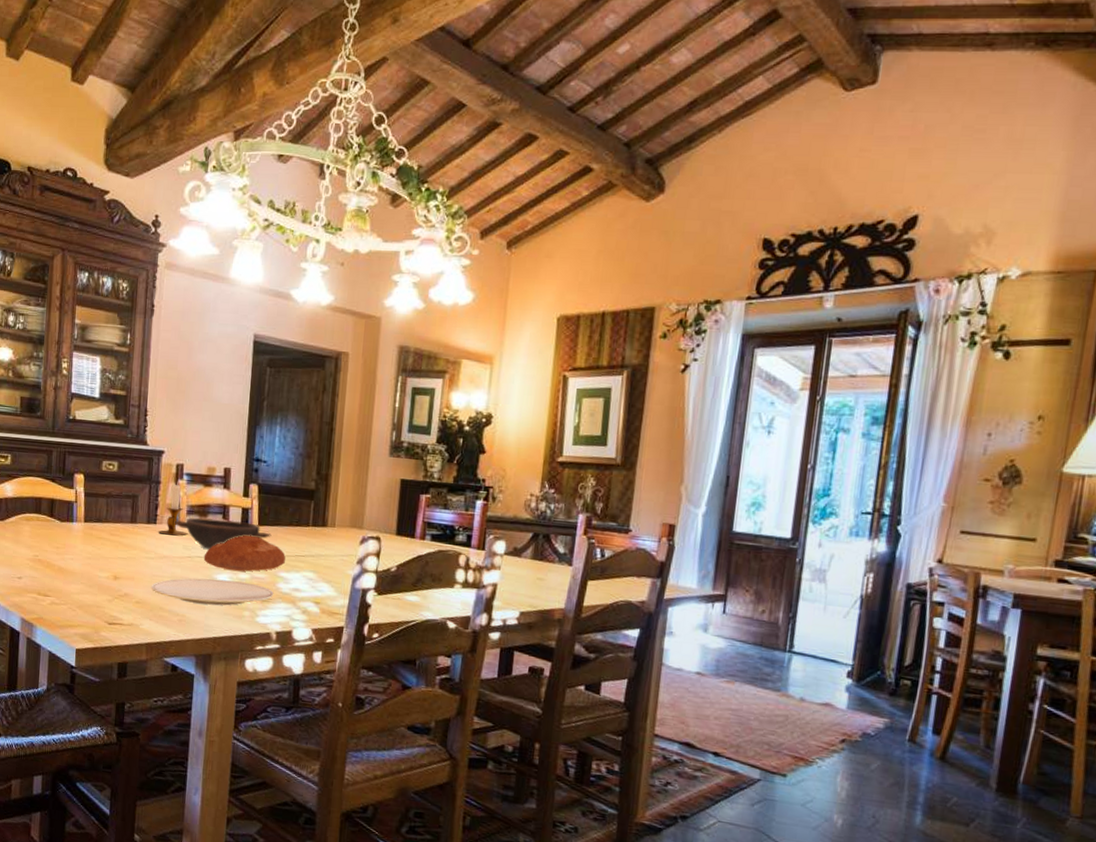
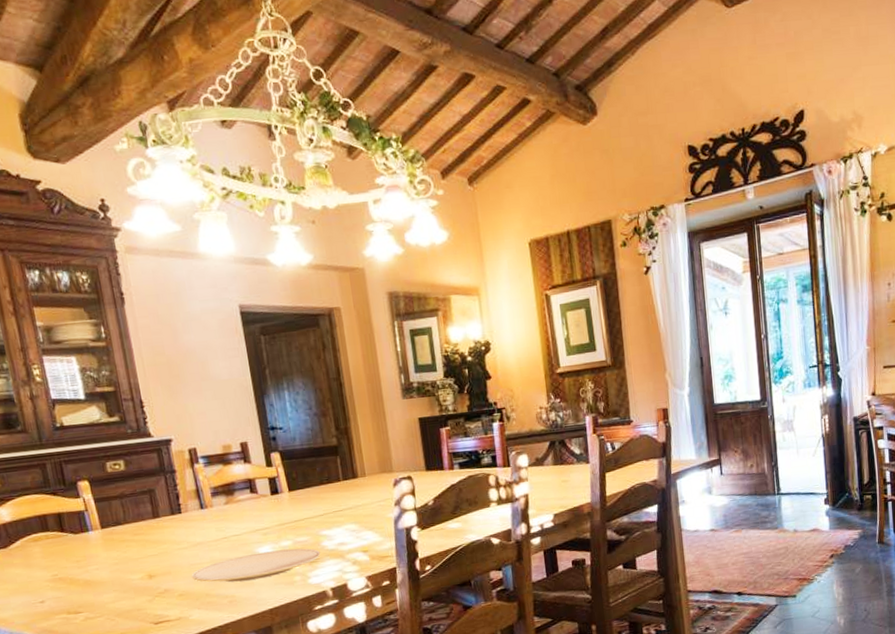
candlestick: present [158,485,188,536] -> none [185,470,218,522]
bowl: present [174,517,272,549] -> none [200,491,305,526]
bread: present [203,535,285,572] -> none [240,502,324,542]

